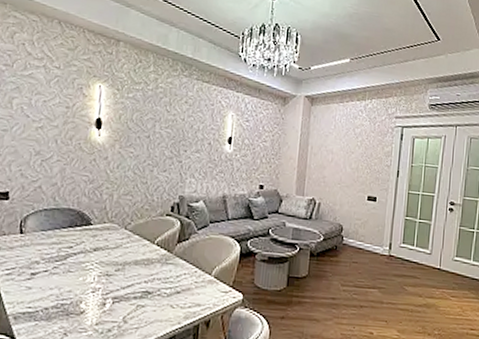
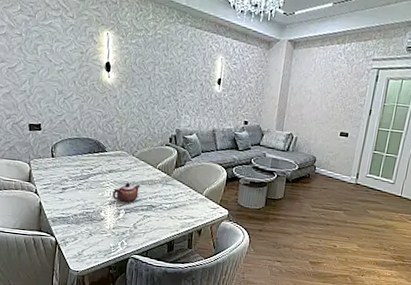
teapot: none [96,263,134,289] -> present [112,182,141,203]

